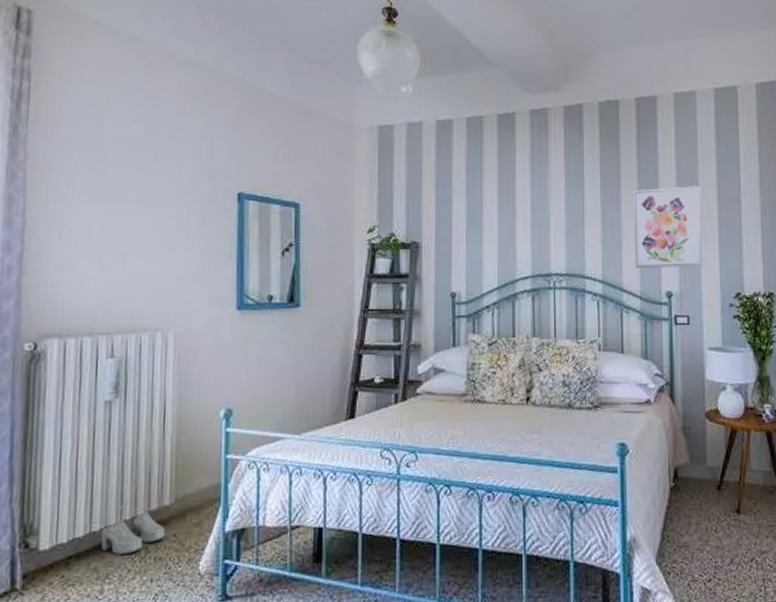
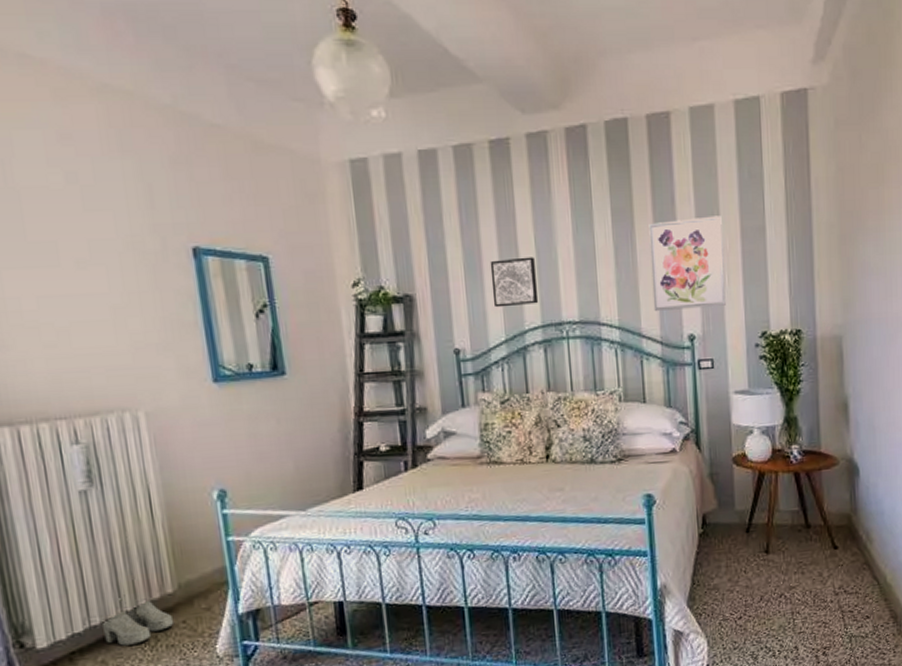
wall art: none [489,214,531,257] -> present [490,257,539,308]

